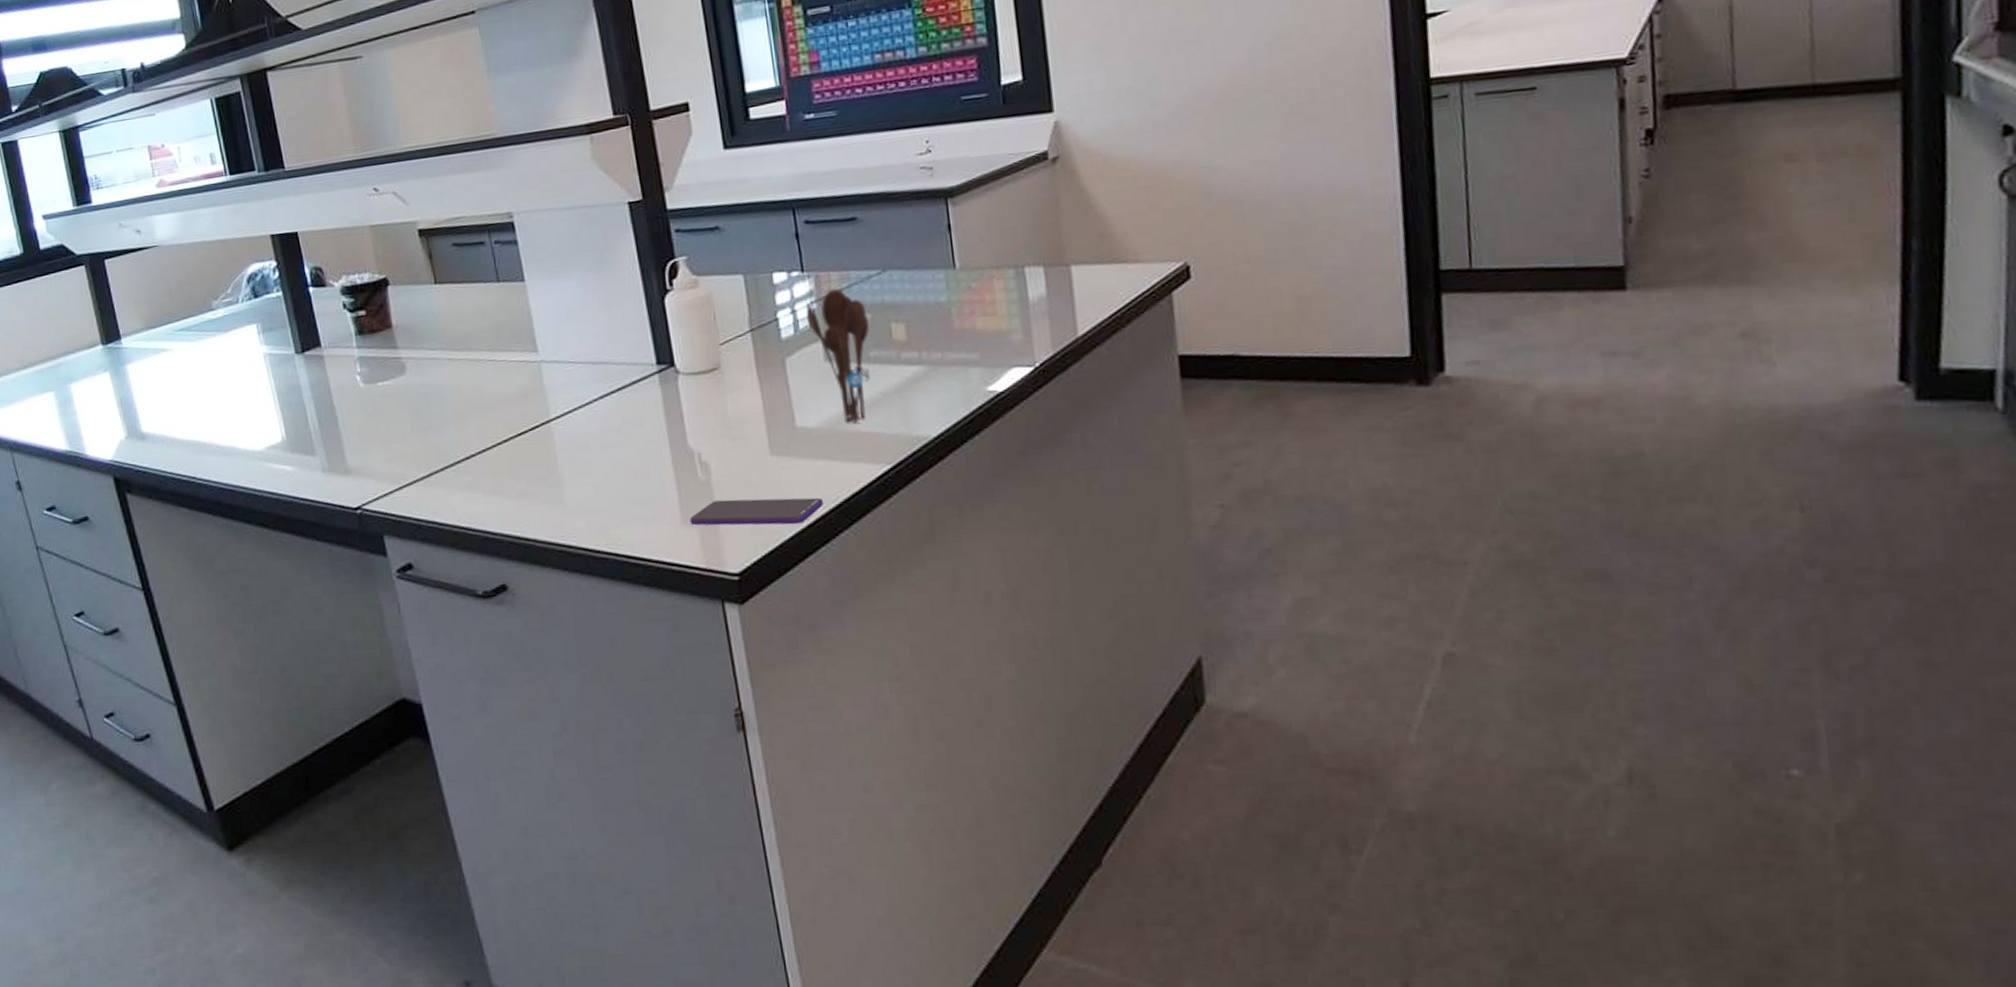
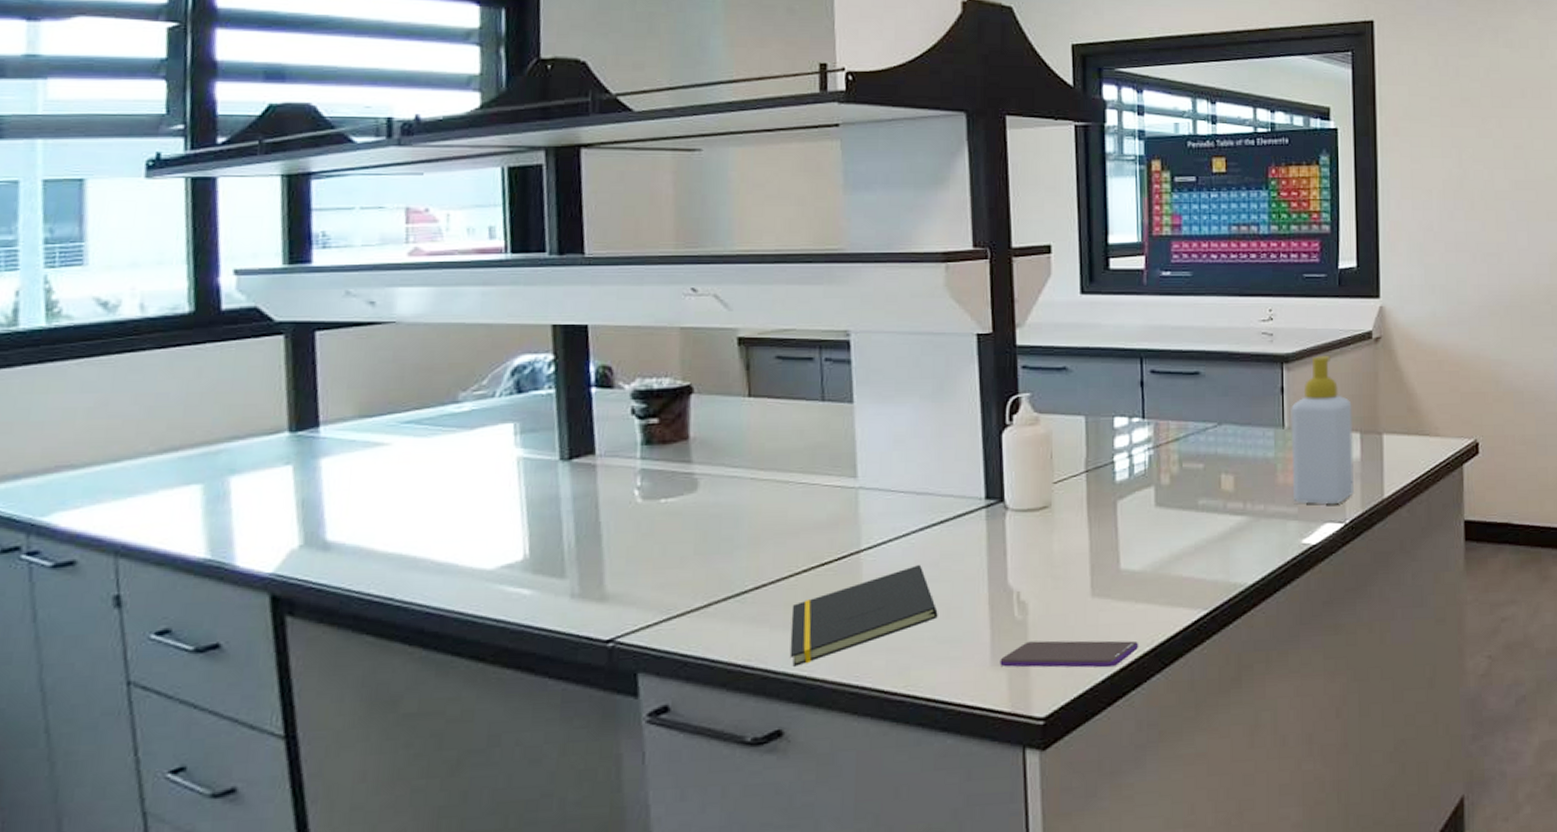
notepad: none [498,431,627,528] -> present [789,565,938,667]
utensil holder: present [805,288,870,423] -> none [1142,437,1200,568]
soap bottle: none [961,184,1042,348] -> present [1291,356,1354,504]

